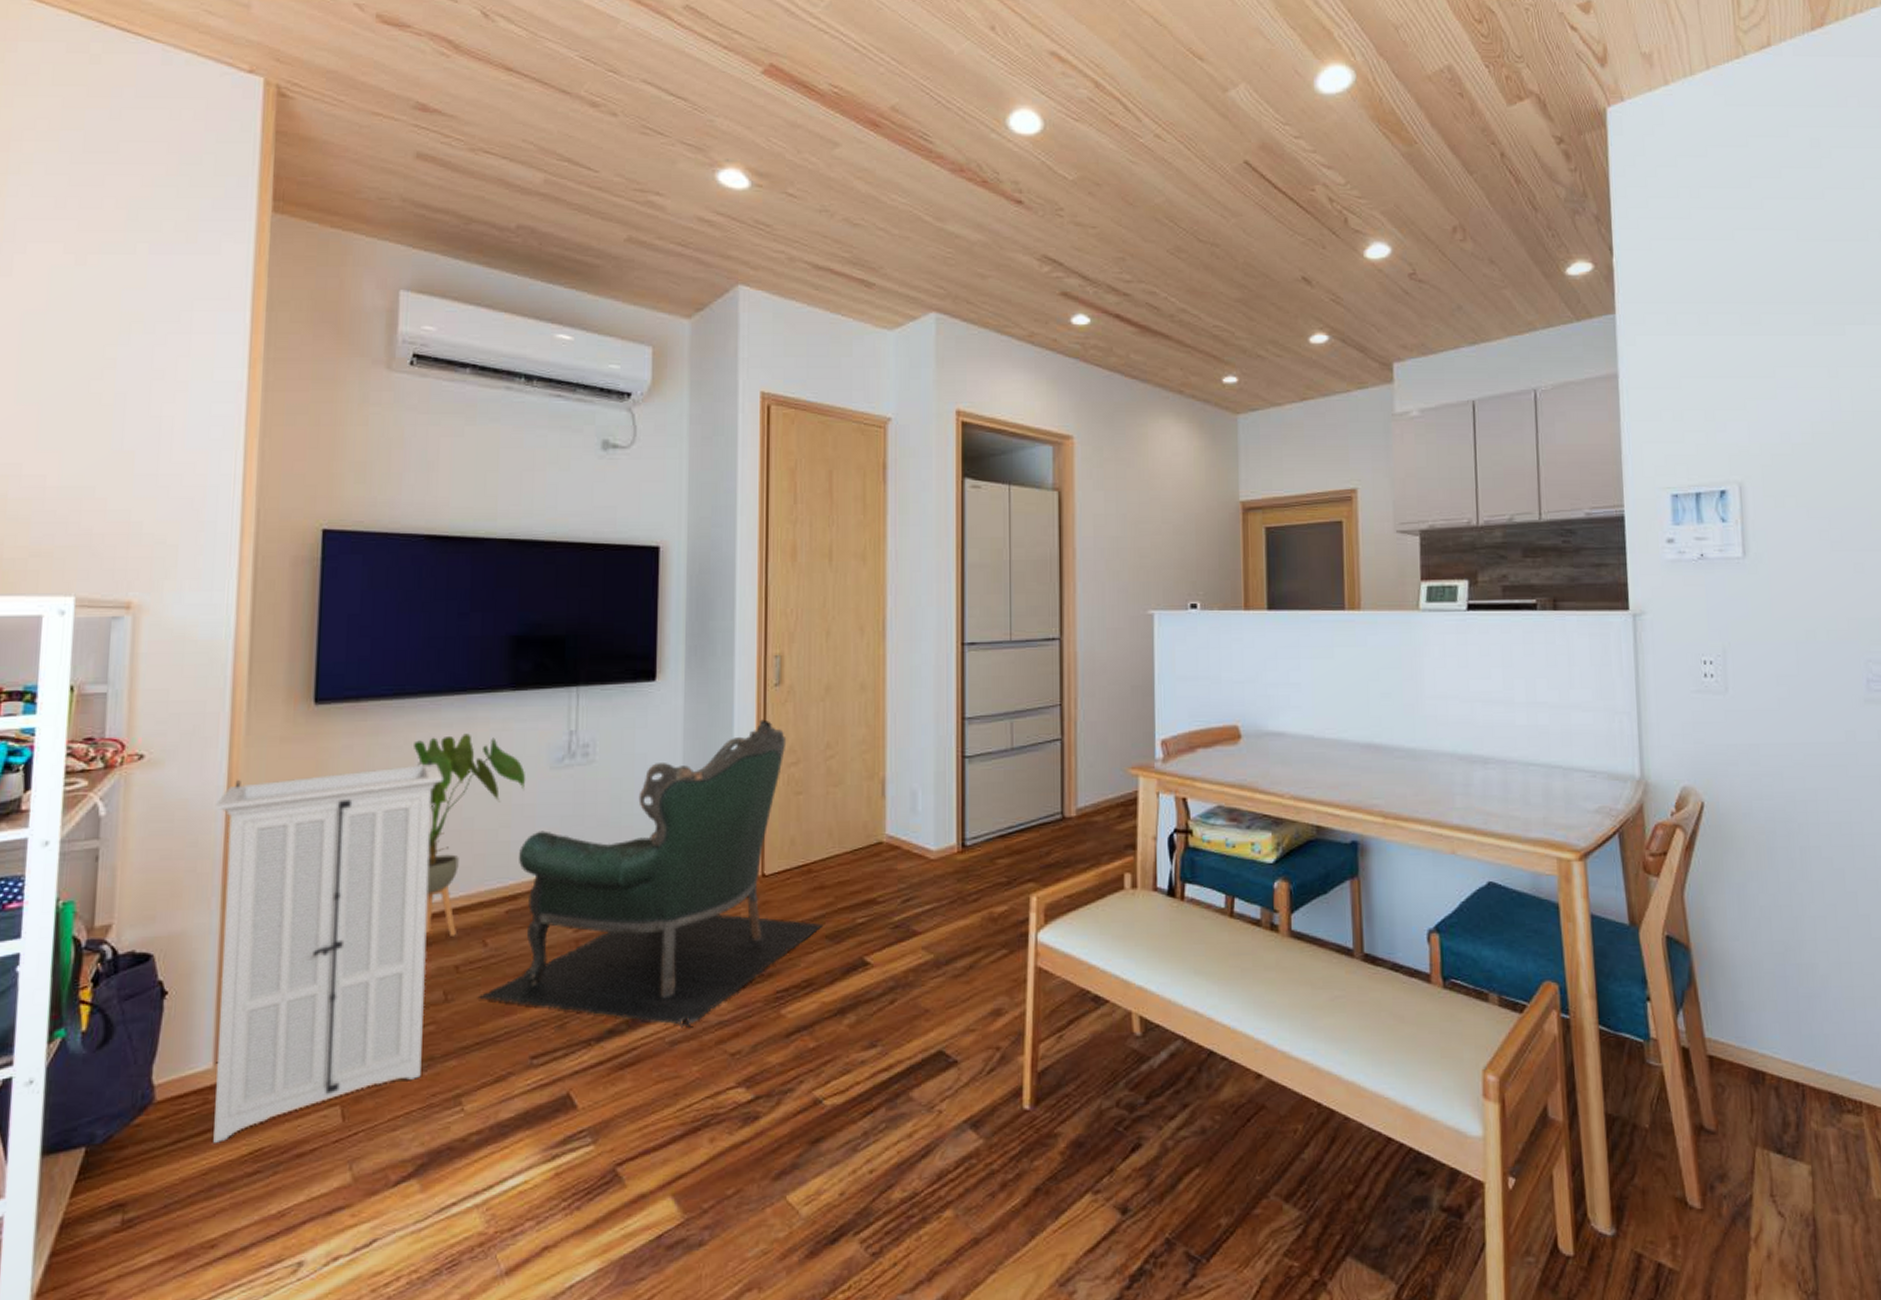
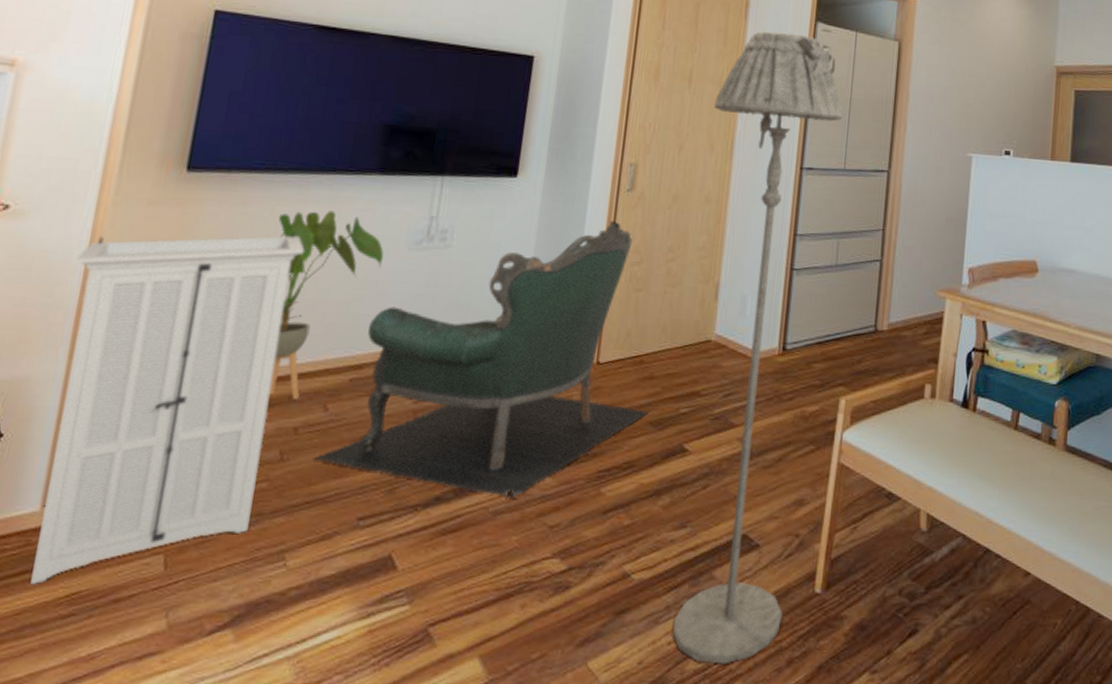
floor lamp: none [860,493,1004,1192] -> present [672,31,843,664]

